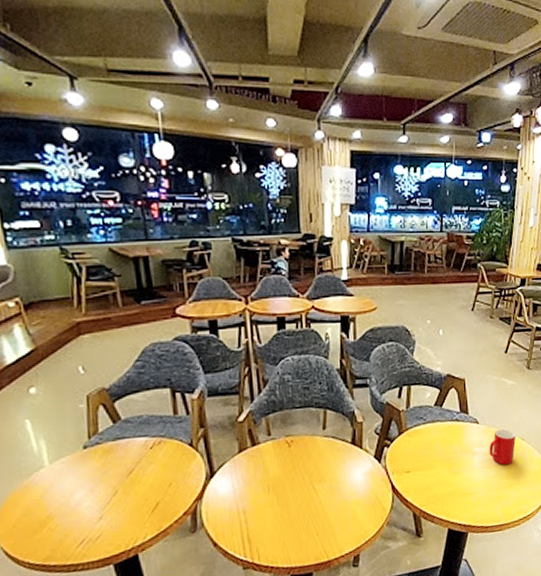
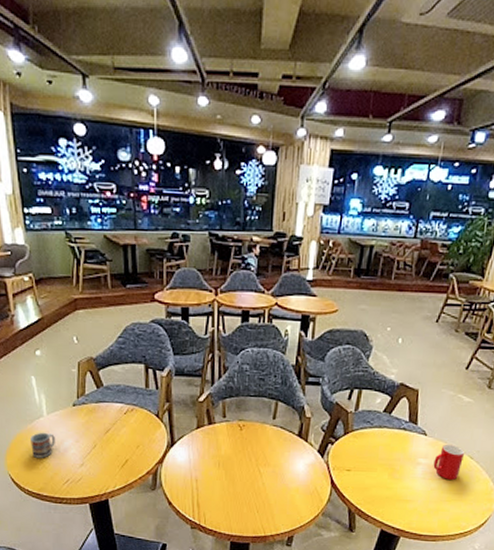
cup: none [28,486,63,520] -> present [30,432,55,458]

